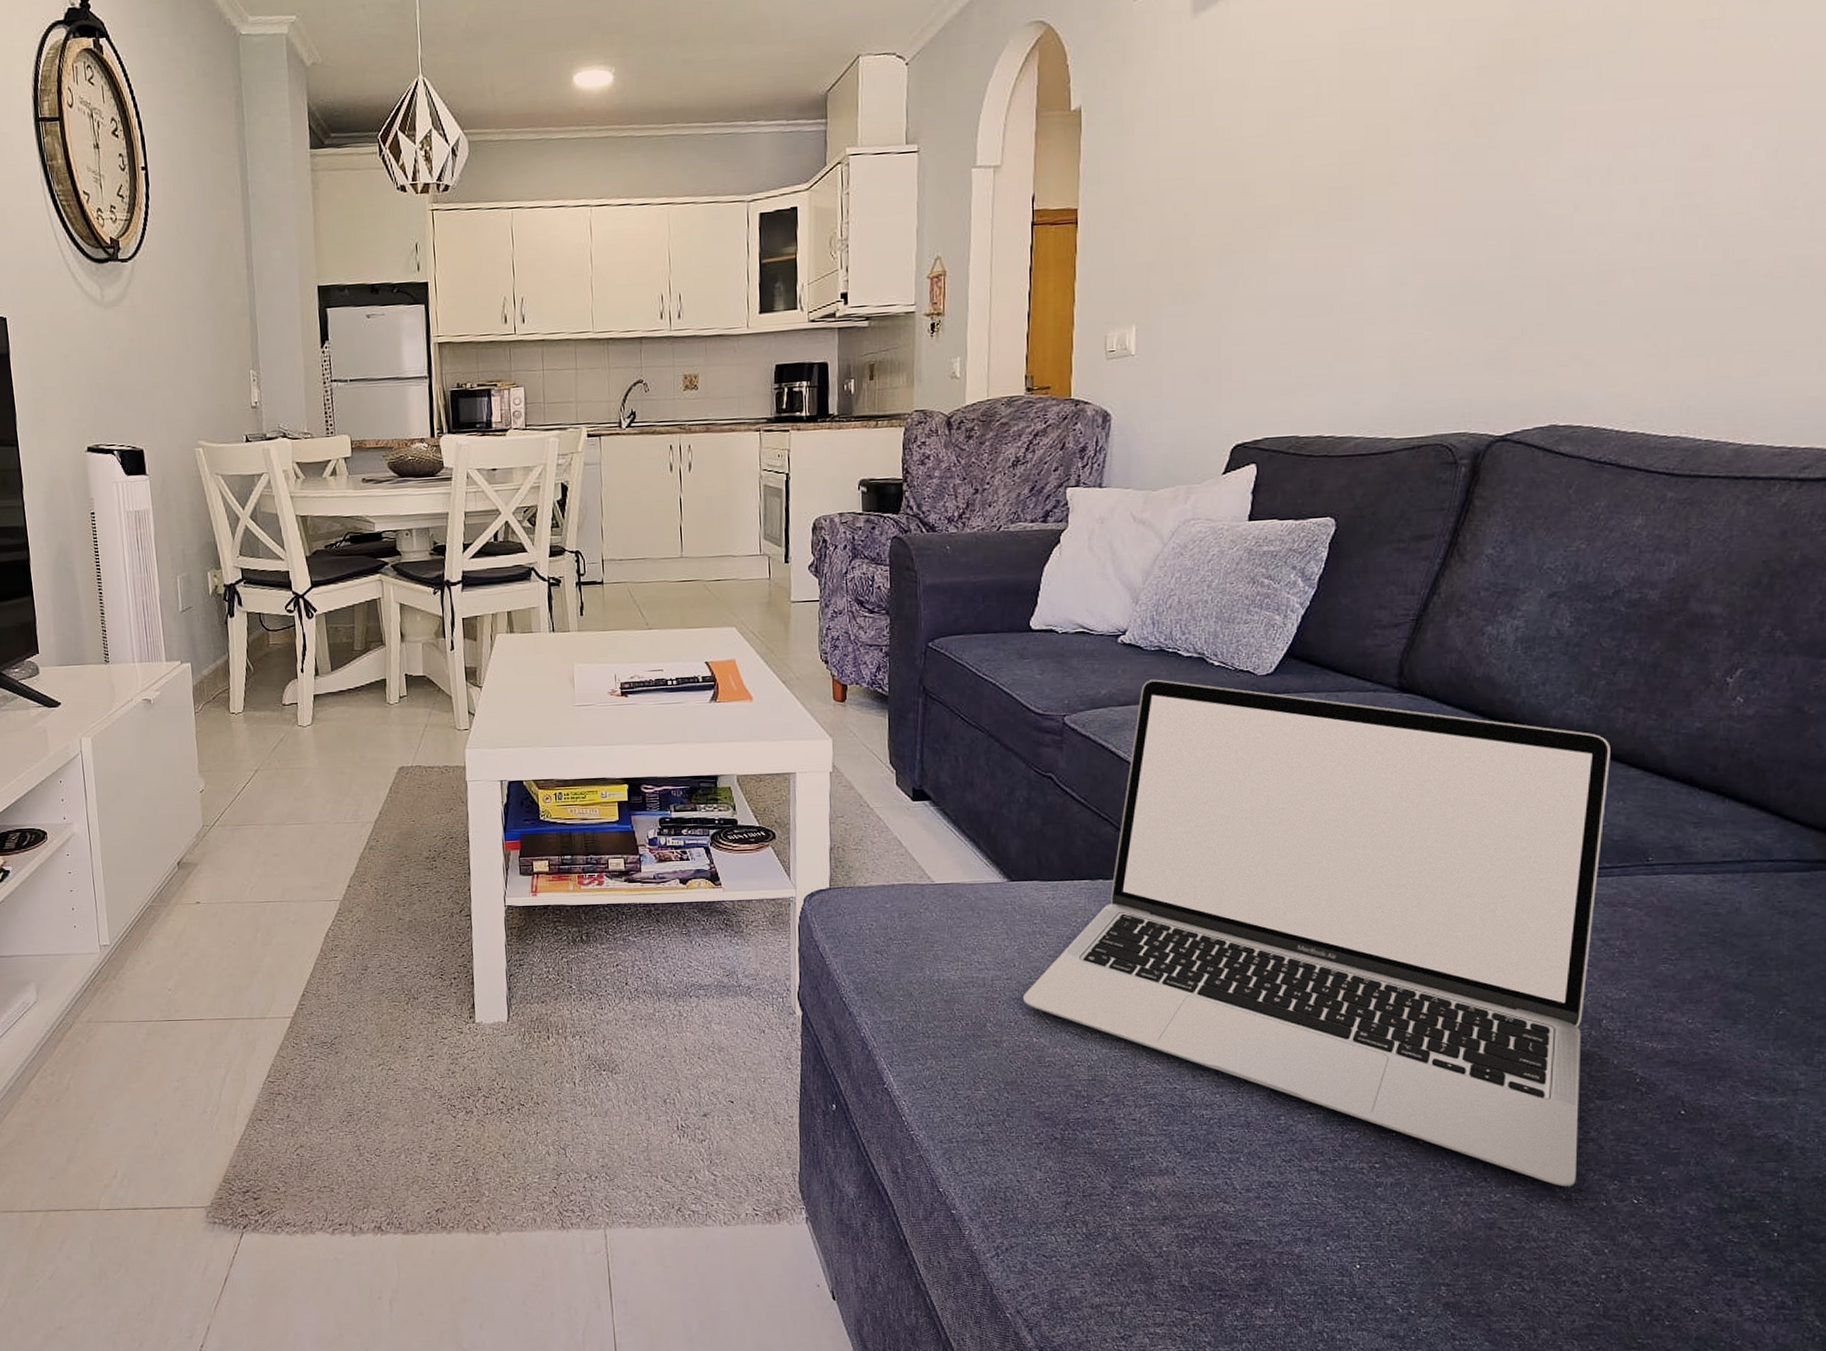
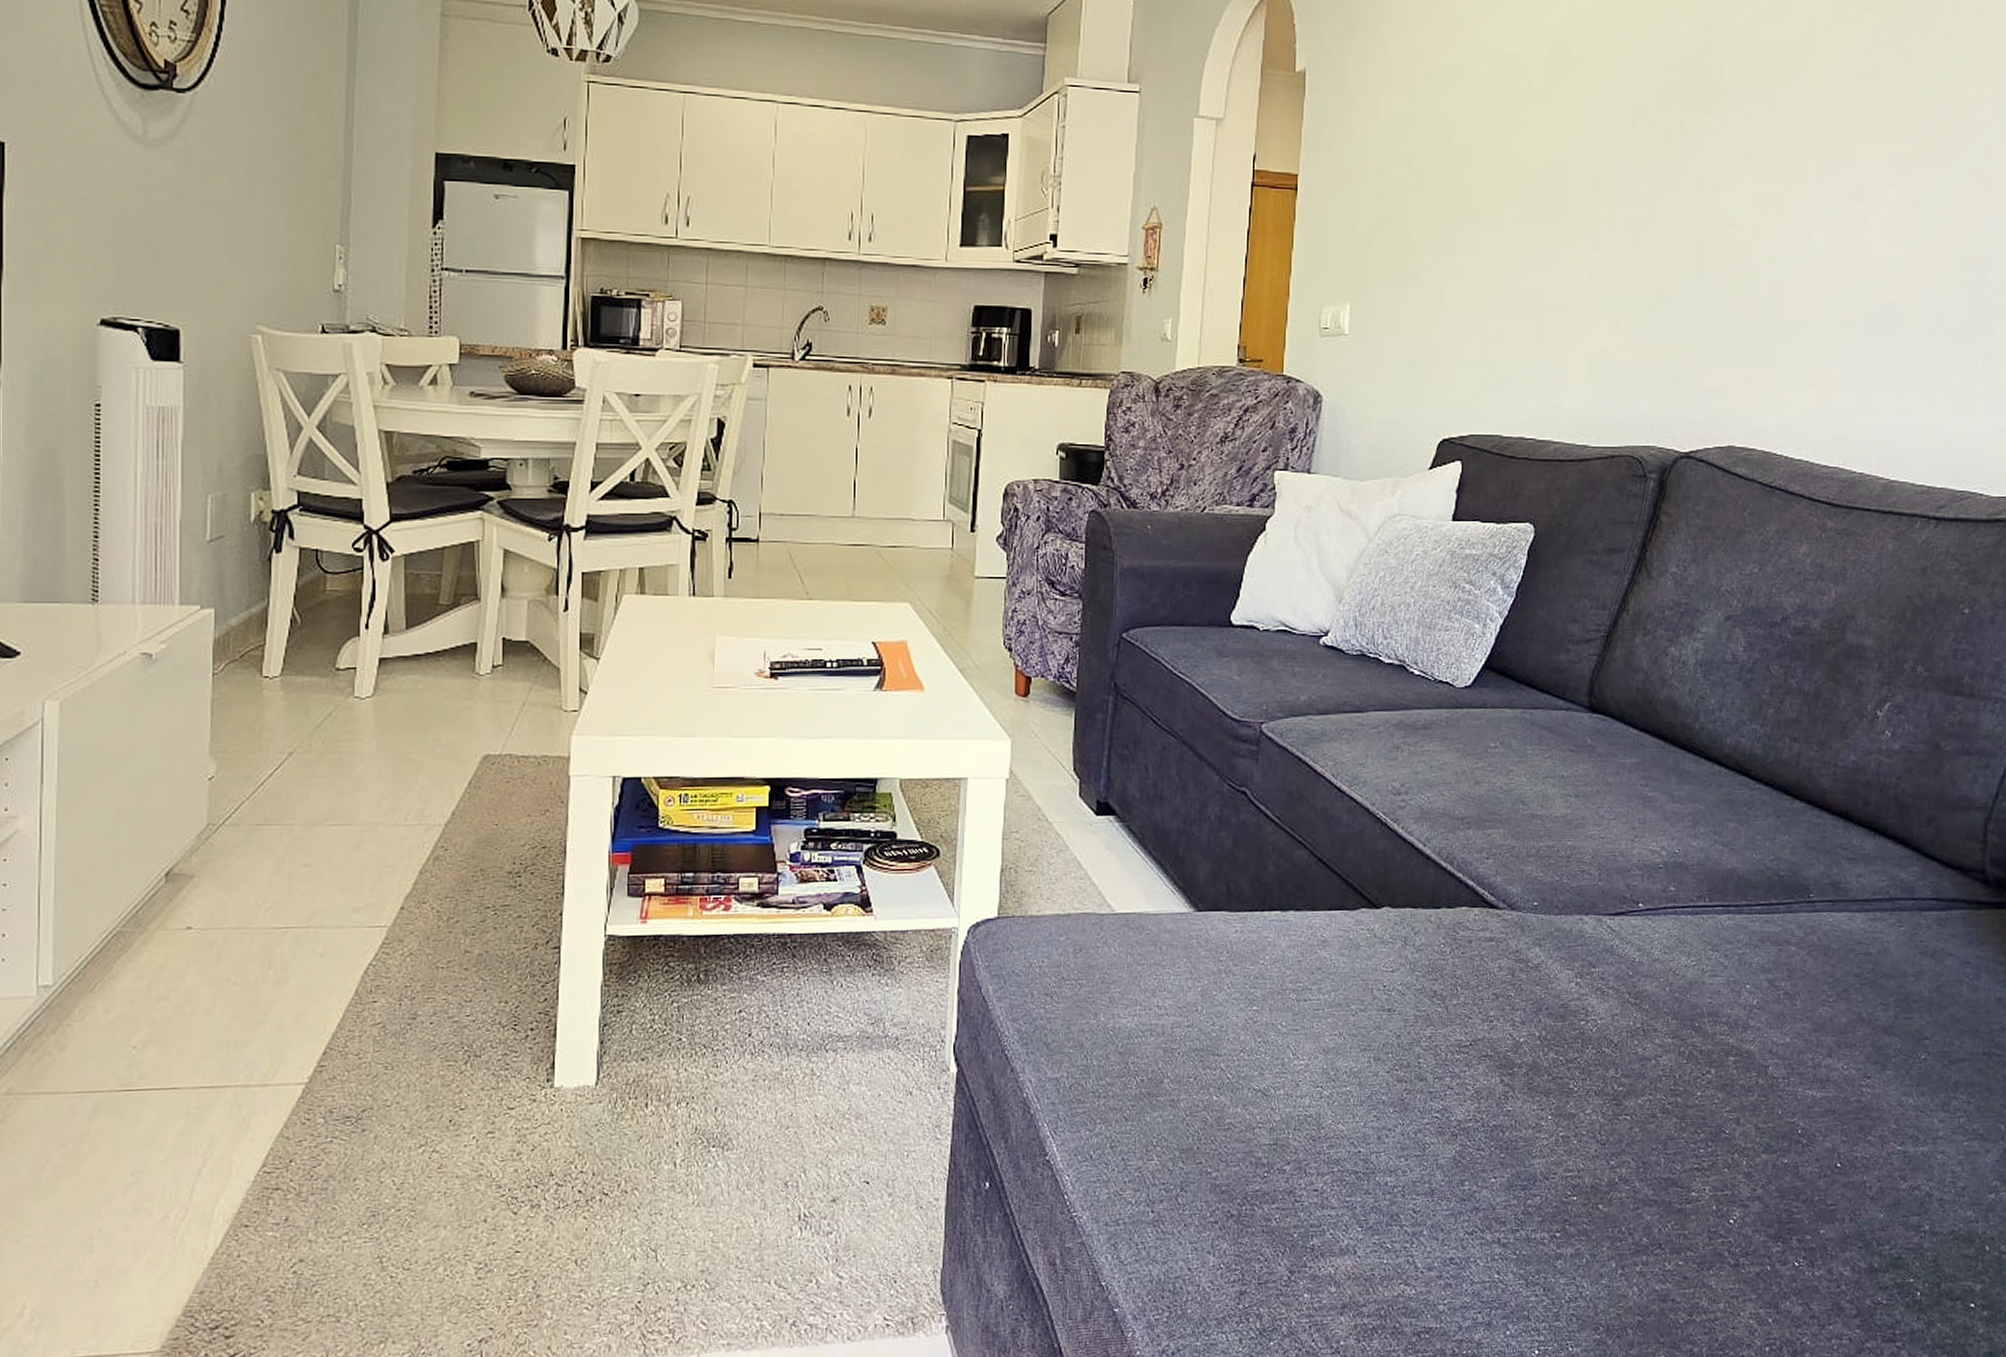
laptop: present [1023,679,1611,1186] -> none [1205,687,1778,1250]

